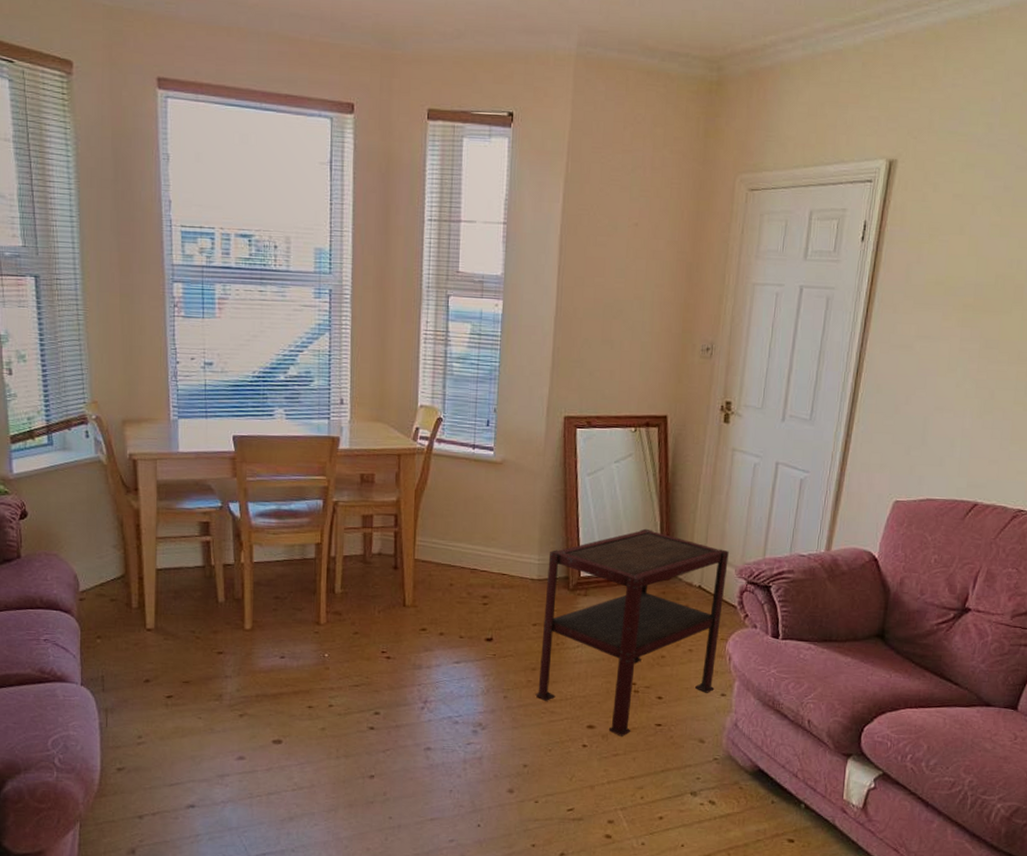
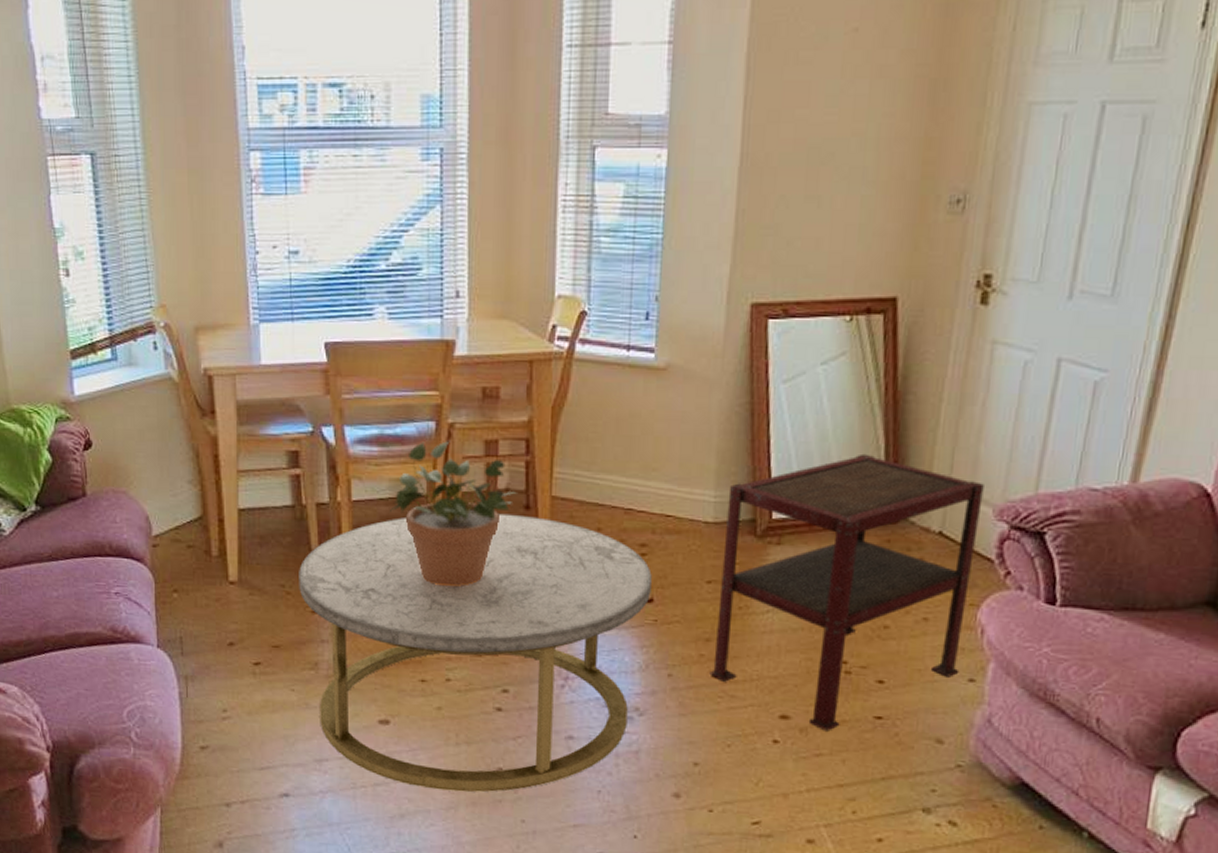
coffee table: none [207,572,492,797] -> present [299,513,652,793]
potted plant: none [285,515,387,631] -> present [390,441,517,587]

